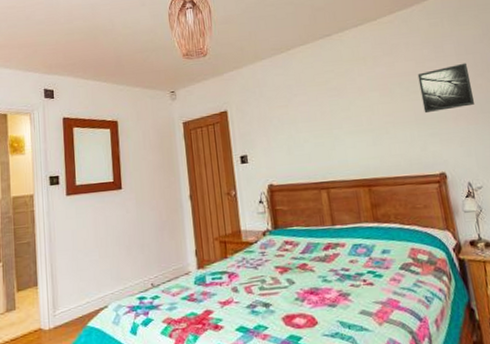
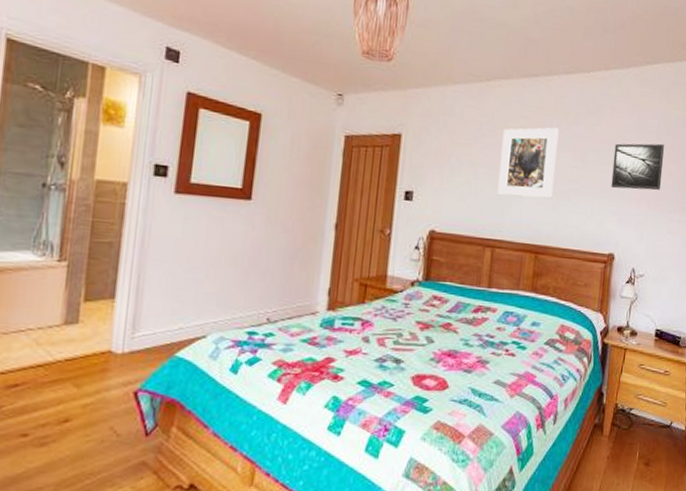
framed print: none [311,73,371,143] -> present [497,127,559,199]

